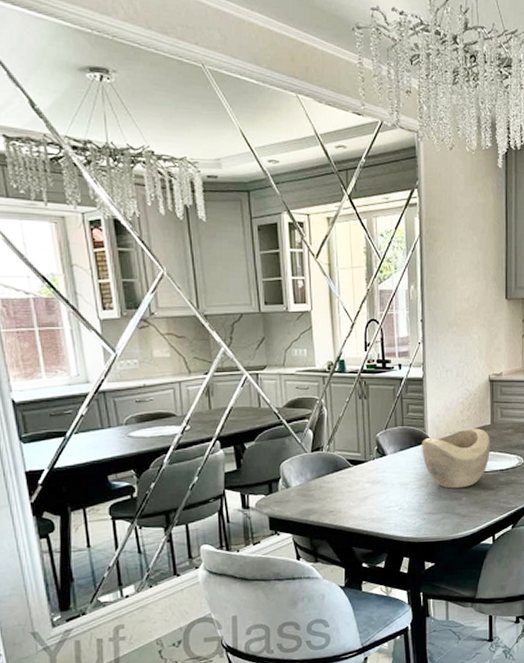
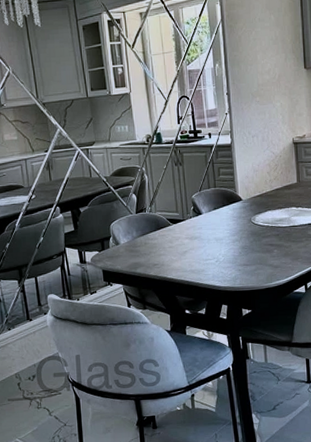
decorative bowl: present [422,428,490,489] -> none [233,187,298,242]

